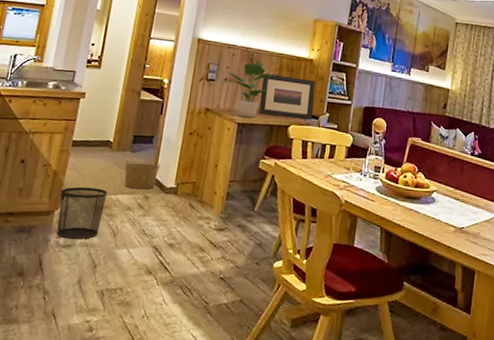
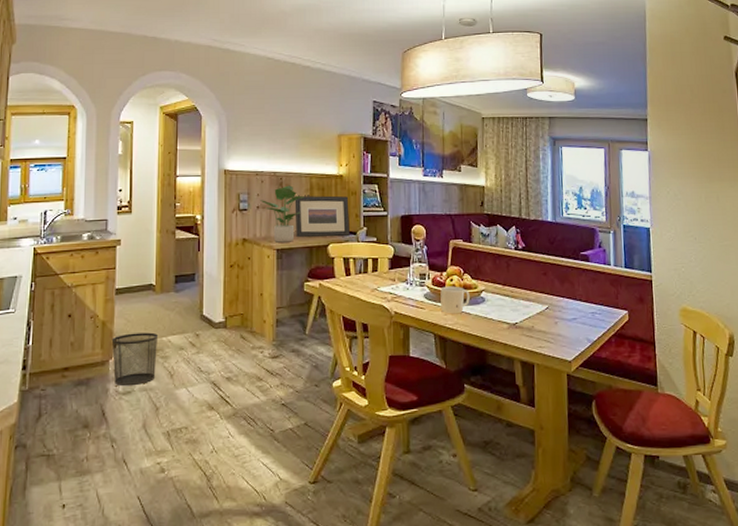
basket: present [124,161,161,190] -> none [171,300,206,329]
mug: none [391,182,421,211] -> present [440,286,470,314]

